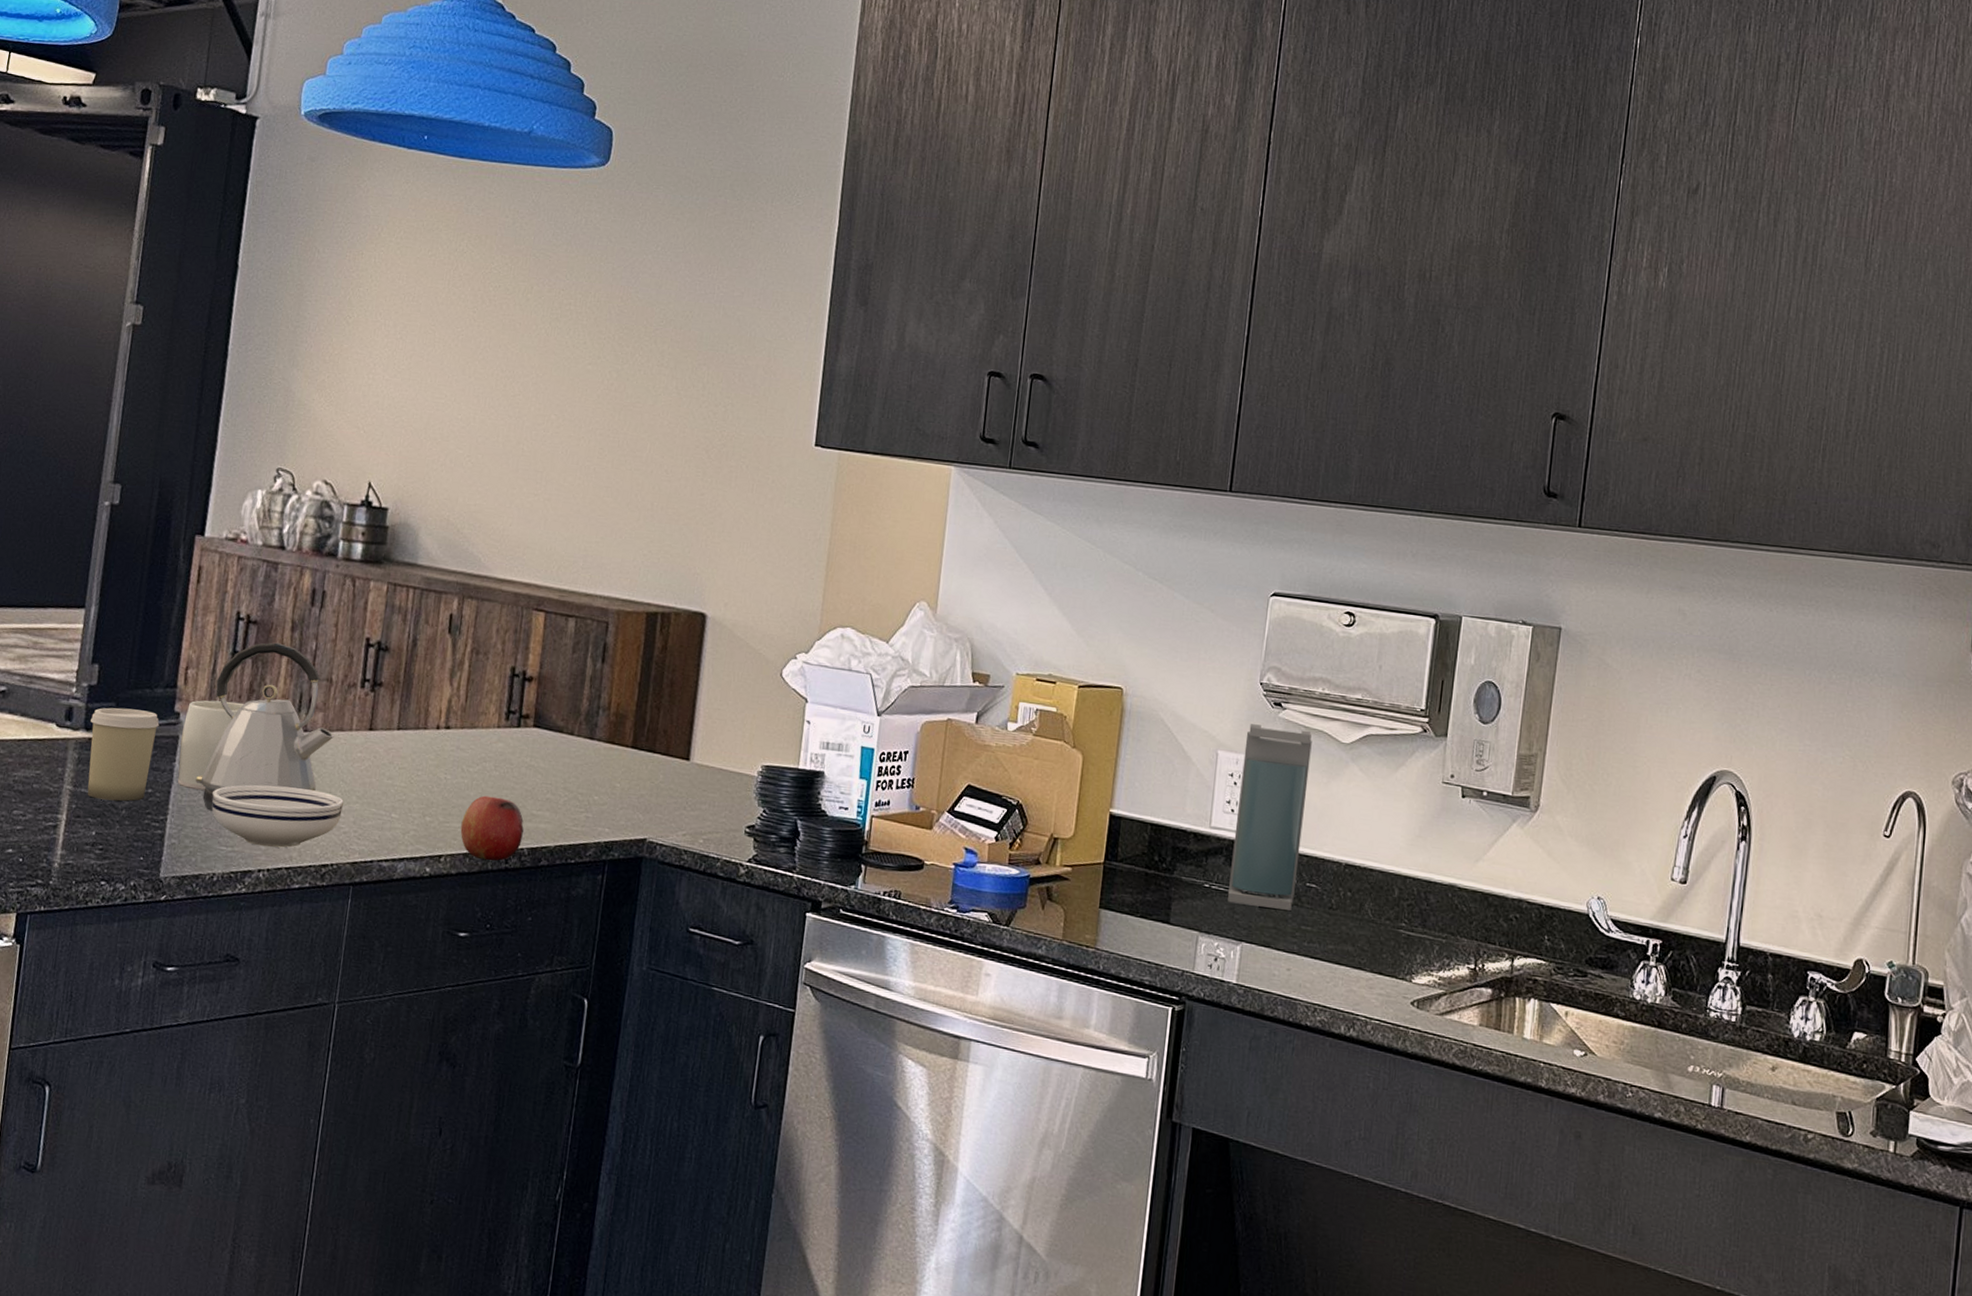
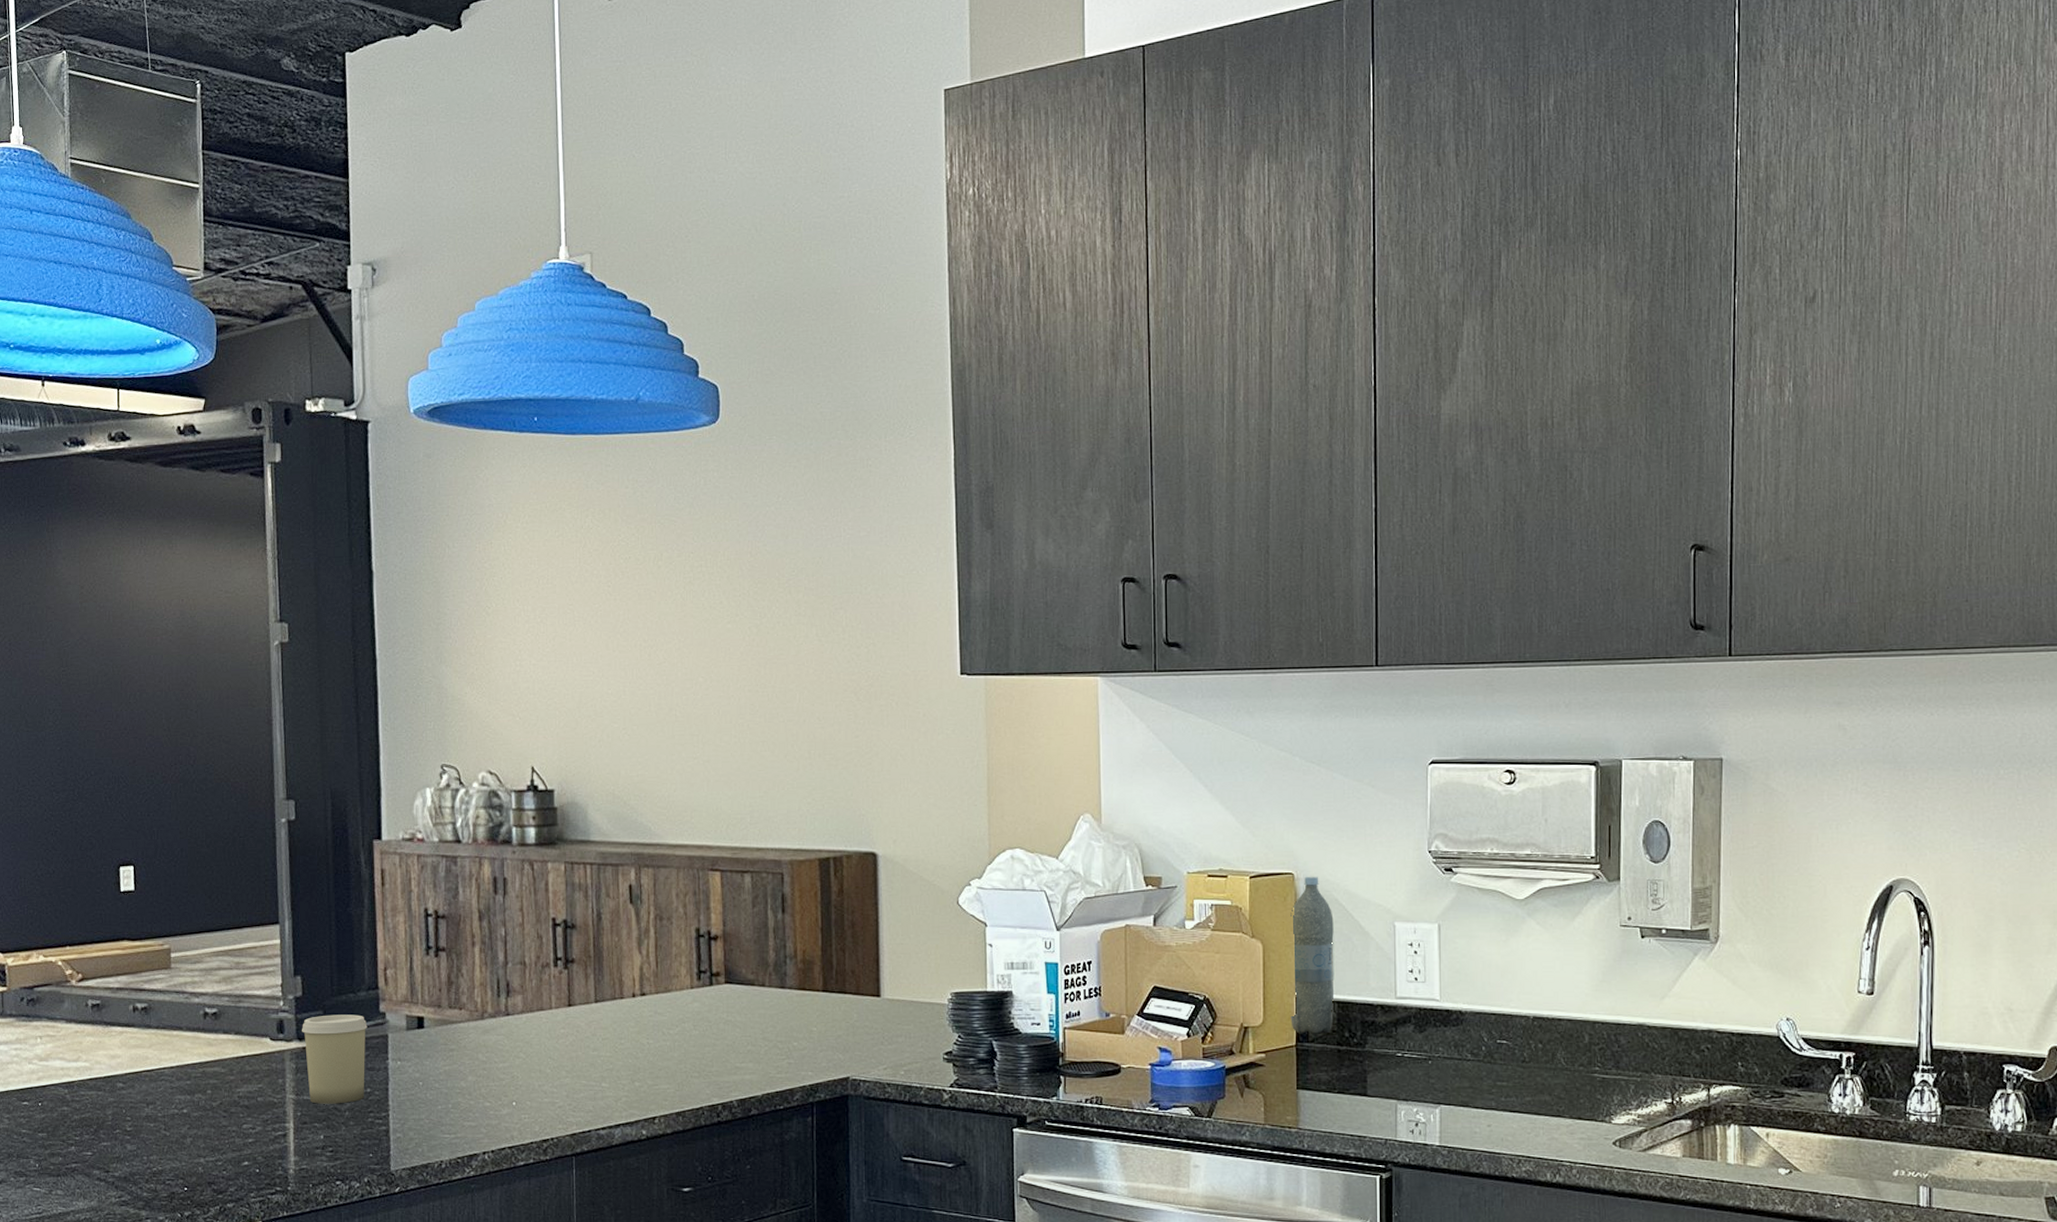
mug: present [177,700,244,791] -> none [391,995,445,1084]
kettle: present [195,642,335,812] -> none [411,934,536,1103]
bowl: present [211,784,344,848] -> none [428,1070,554,1130]
fruit: present [460,795,524,861] -> none [670,1055,730,1117]
water bottle: none [1101,692,1157,856] -> present [1290,876,1334,1035]
soap dispenser: present [1227,724,1312,910] -> none [1420,892,1487,1068]

